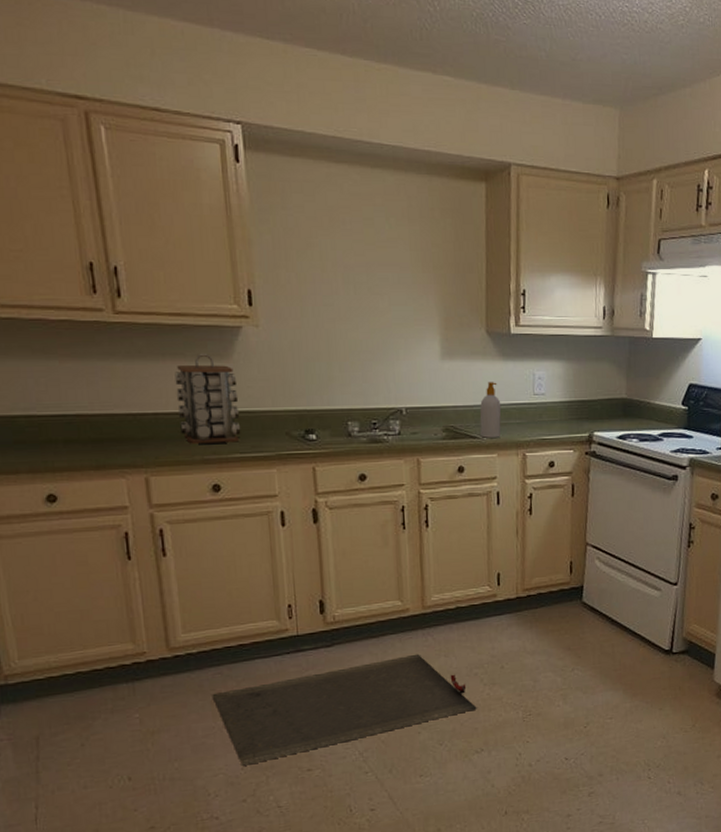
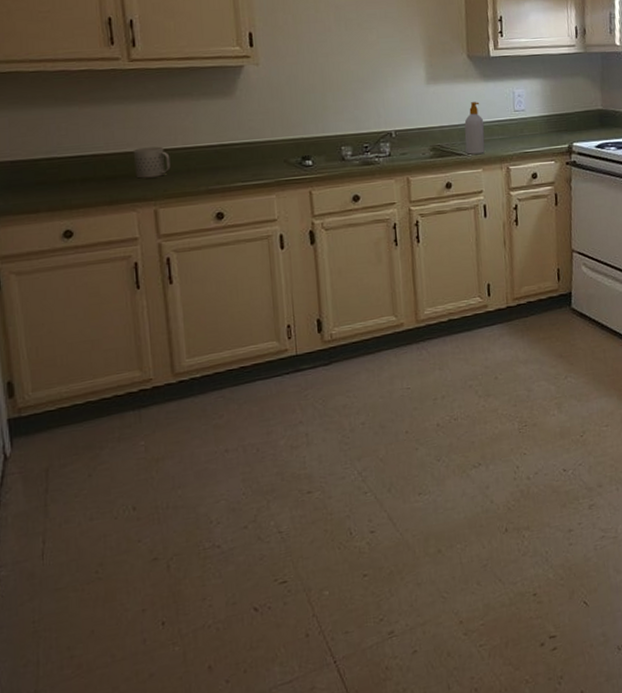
mug: none [120,410,163,443] -> present [133,146,171,179]
spice rack: present [174,353,241,445] -> none [182,91,243,176]
door mat: present [212,654,477,766] -> none [214,368,473,491]

